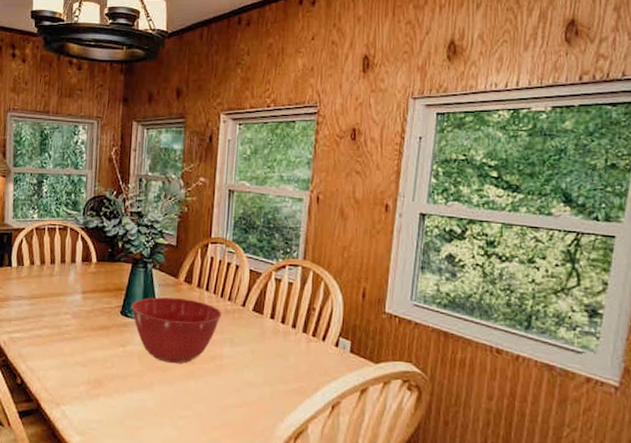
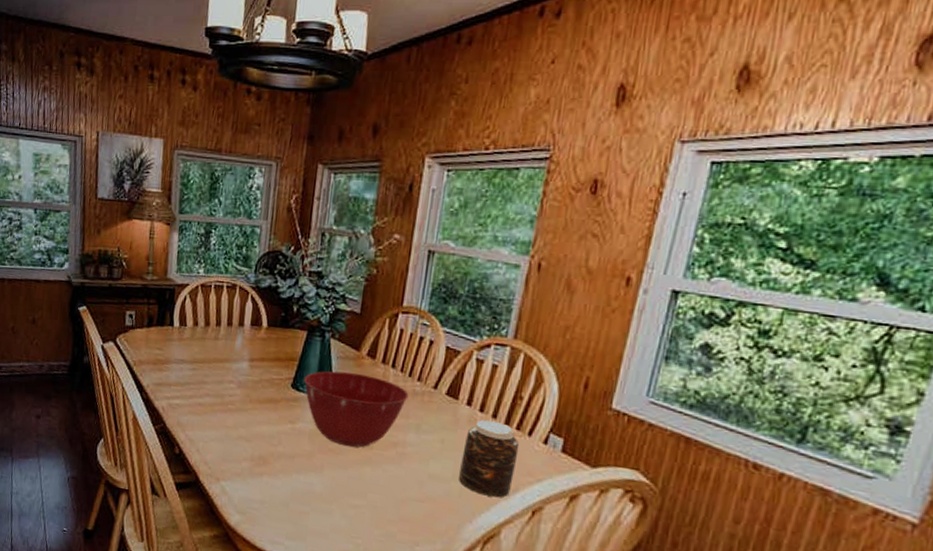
jar: none [269,330,316,397] -> present [459,420,520,498]

